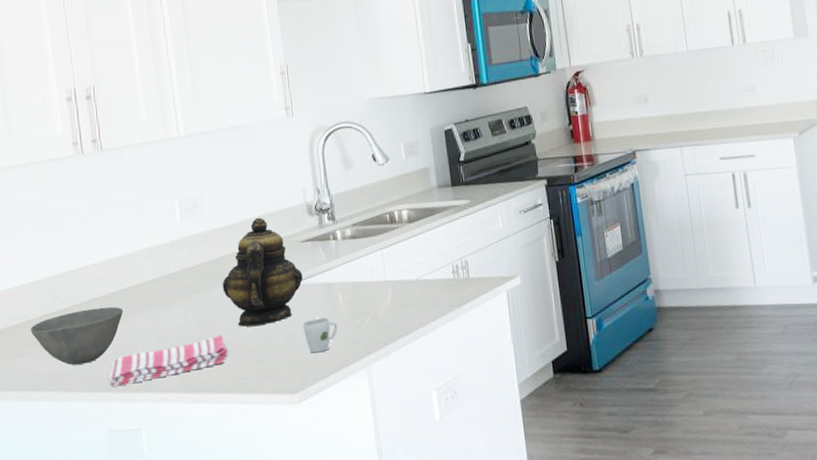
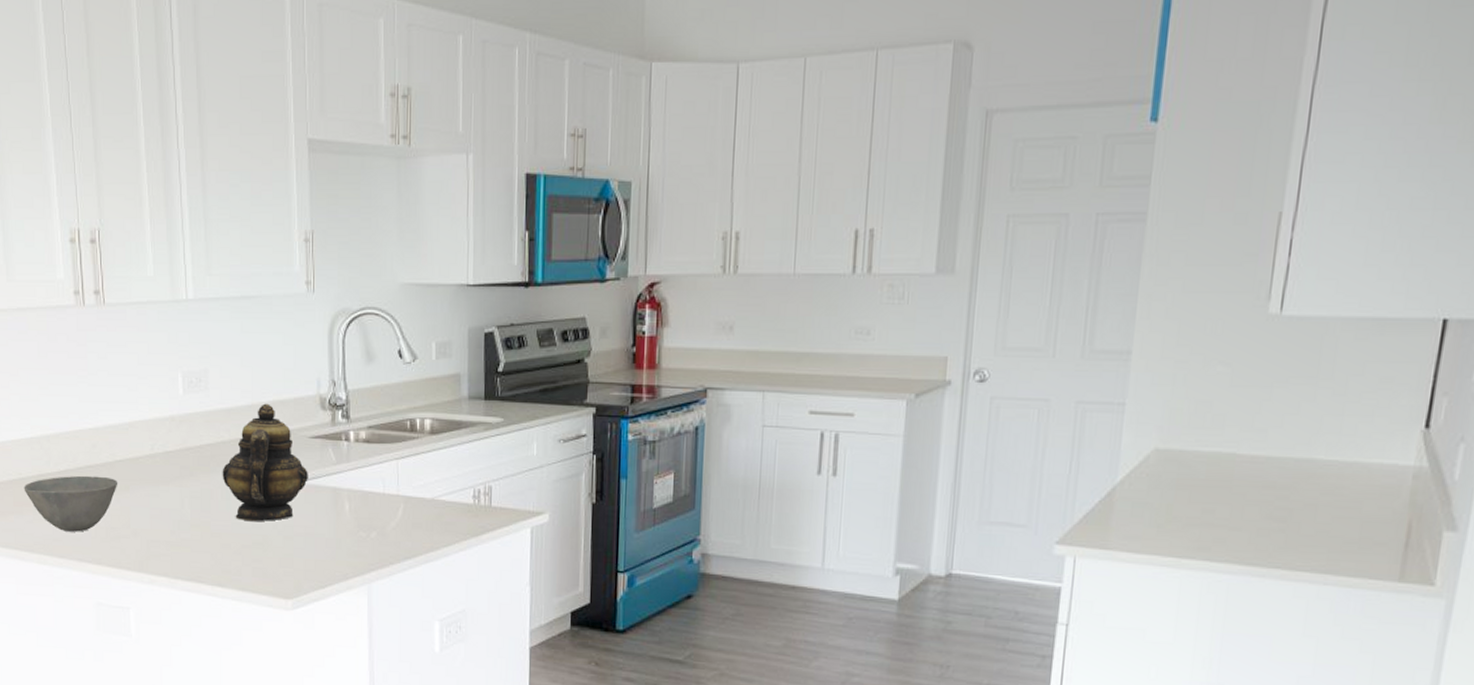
dish towel: present [108,334,229,387] -> none [99,524,224,561]
cup: present [303,317,338,353] -> none [304,522,341,561]

